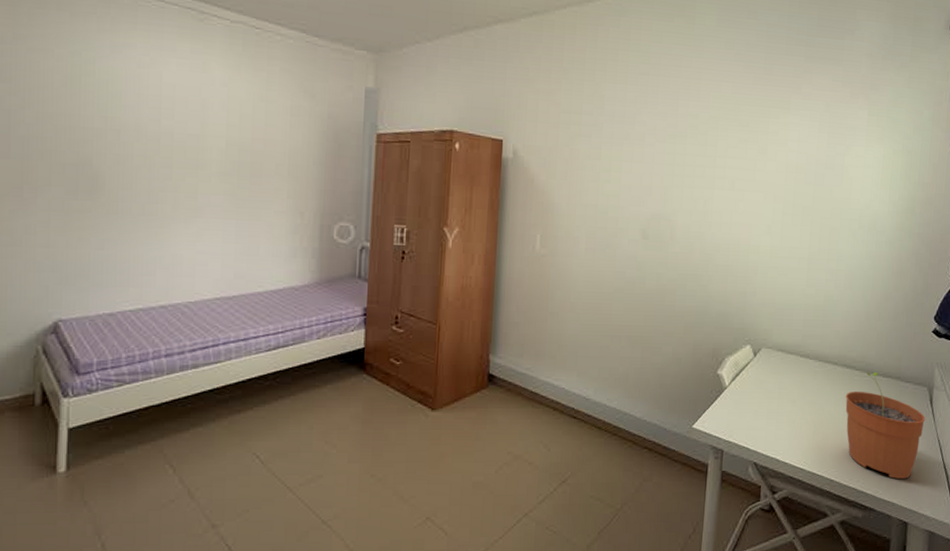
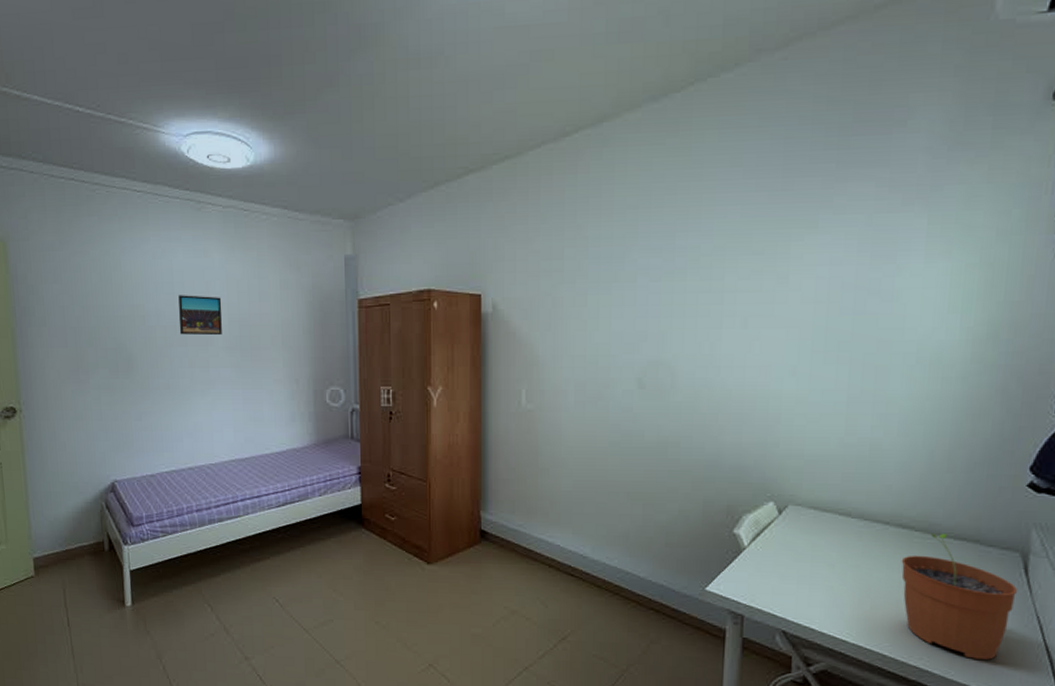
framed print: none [163,111,220,159] -> present [178,295,222,336]

